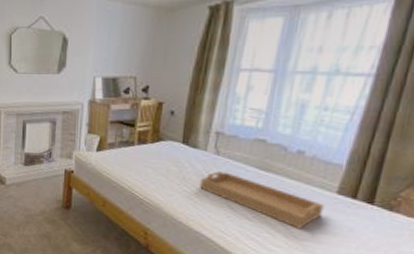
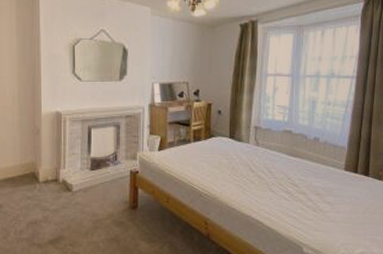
serving tray: present [199,171,324,229] -> none [245,160,337,203]

